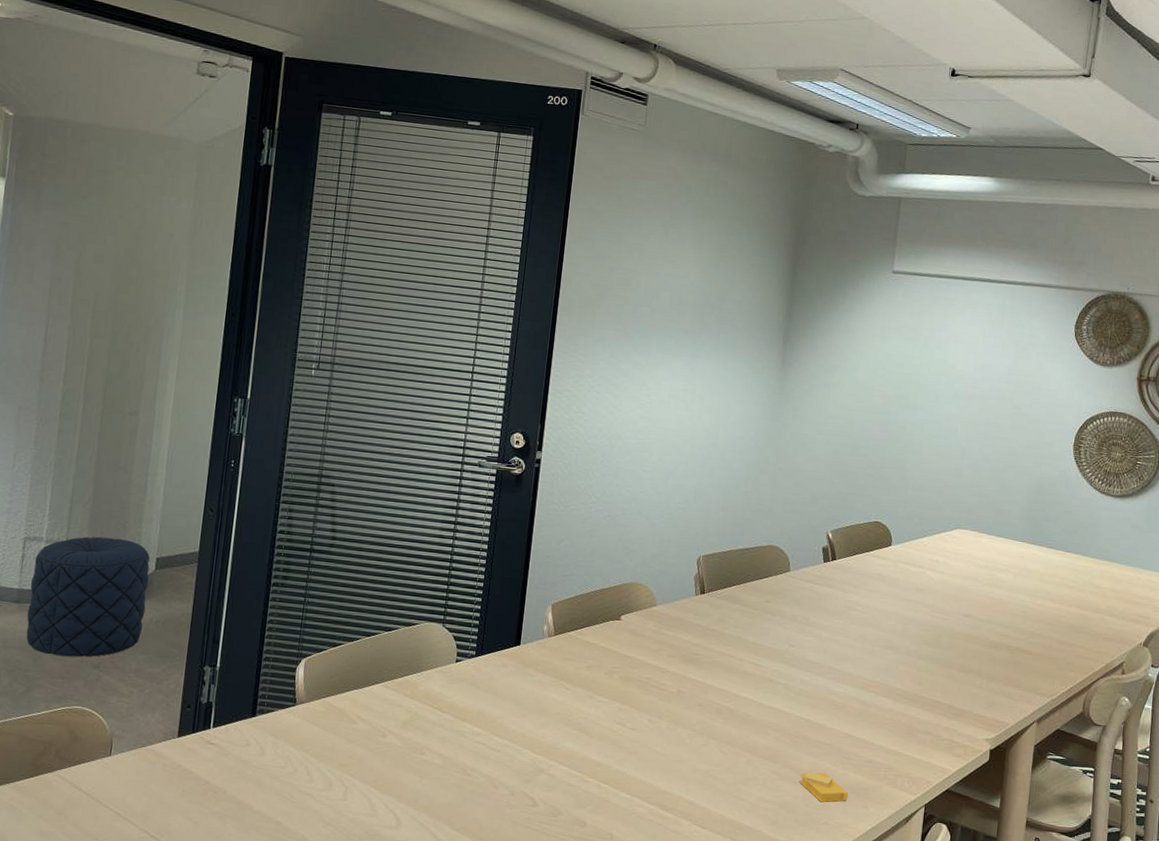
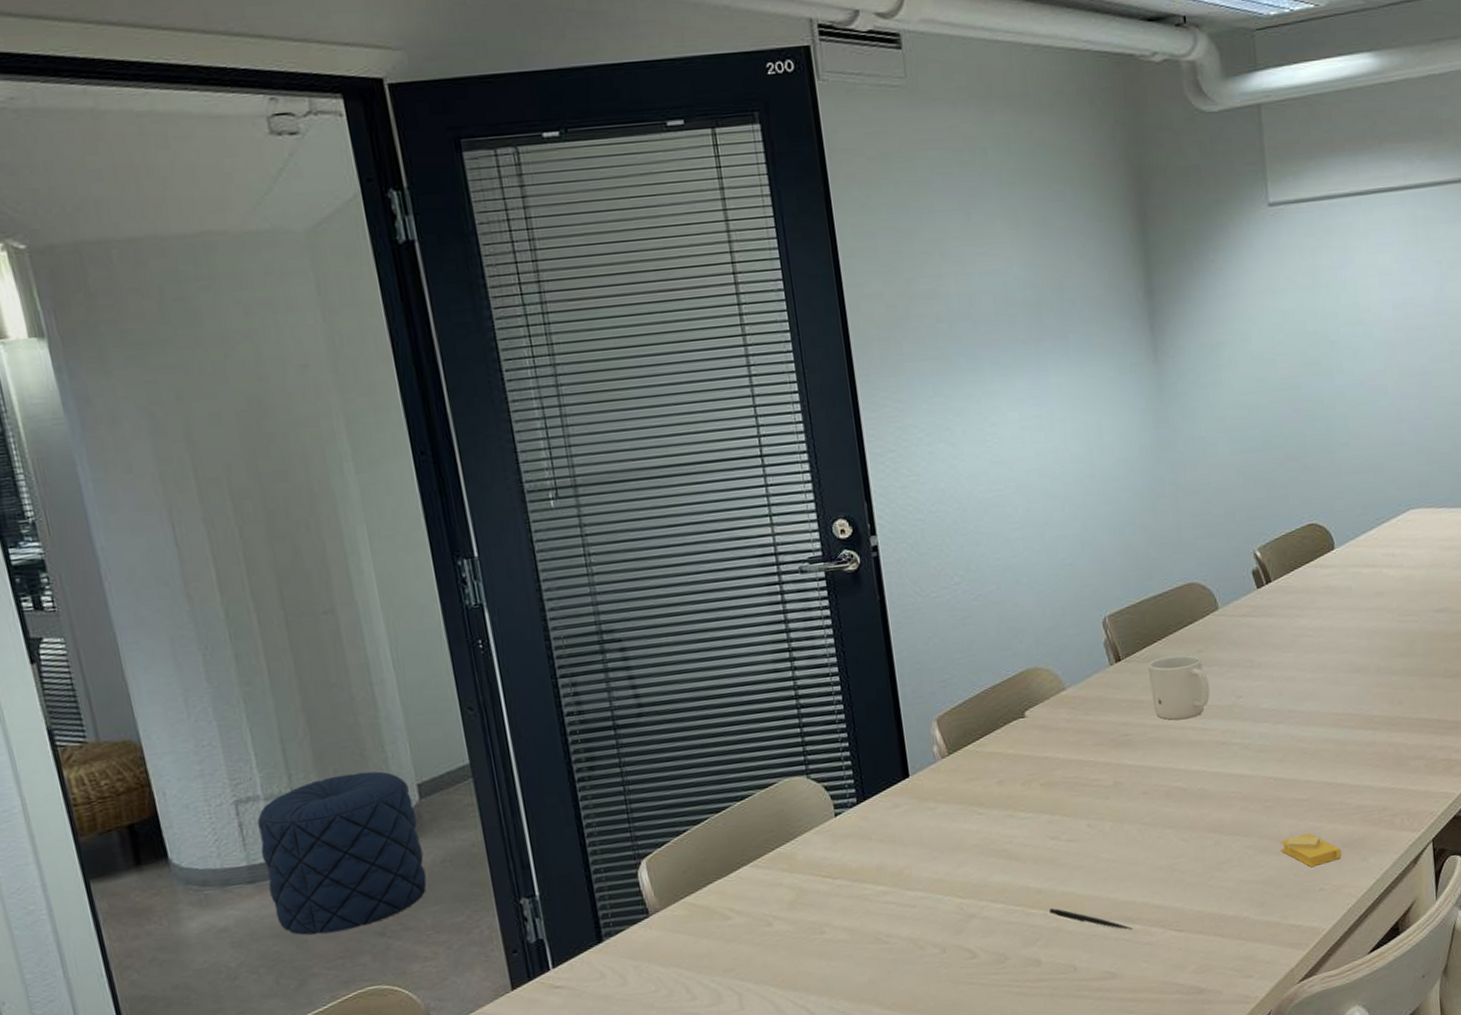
pen: none [603,781,666,817] -> present [1049,908,1133,931]
mug: none [722,598,770,654] -> present [1148,654,1210,720]

